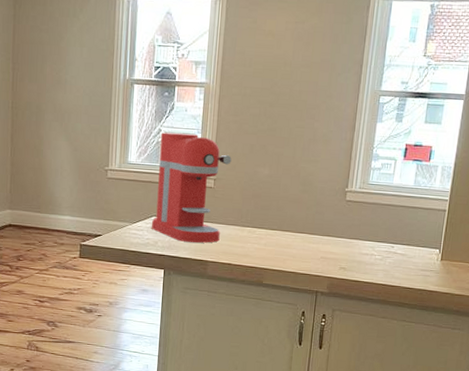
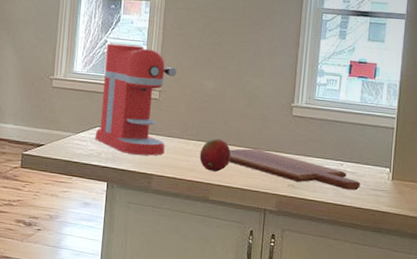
fruit: none [254,224,285,258] -> present [199,137,231,173]
cutting board: none [282,233,410,272] -> present [228,148,360,191]

